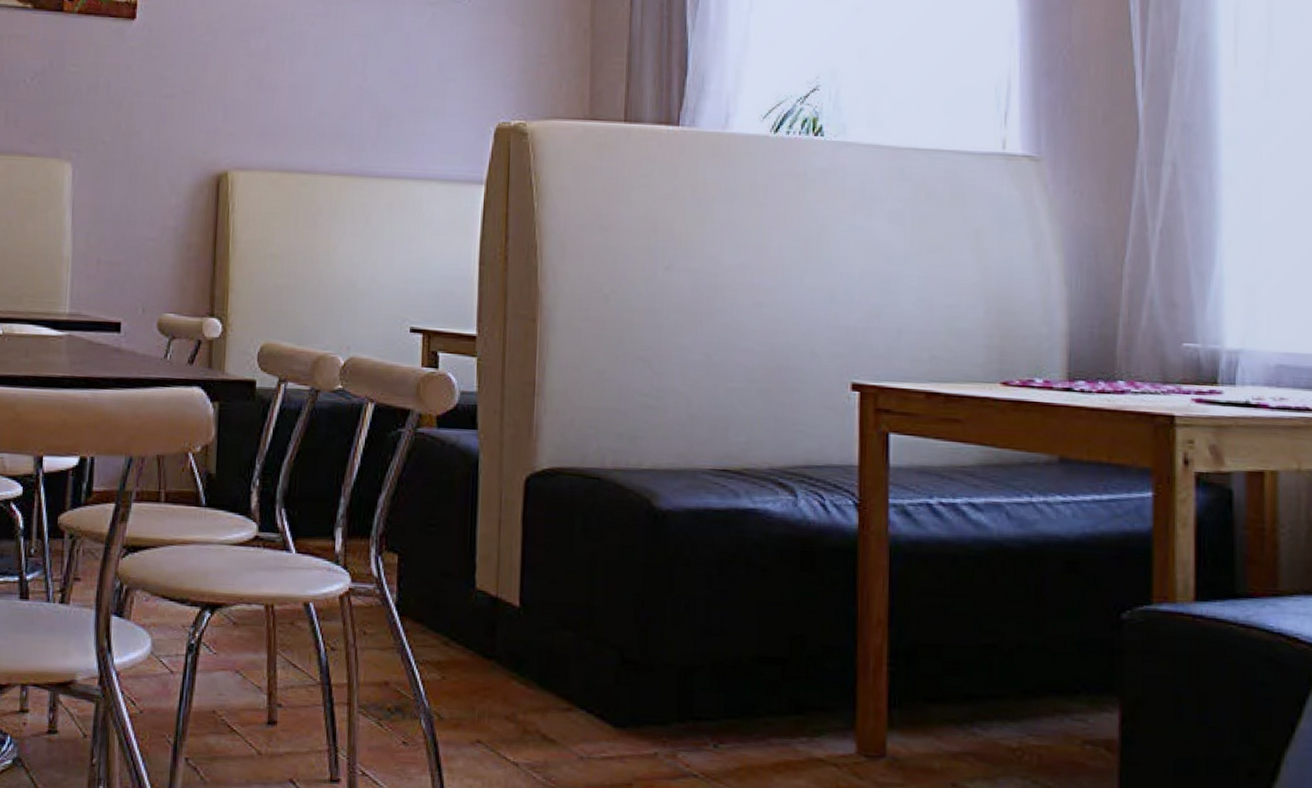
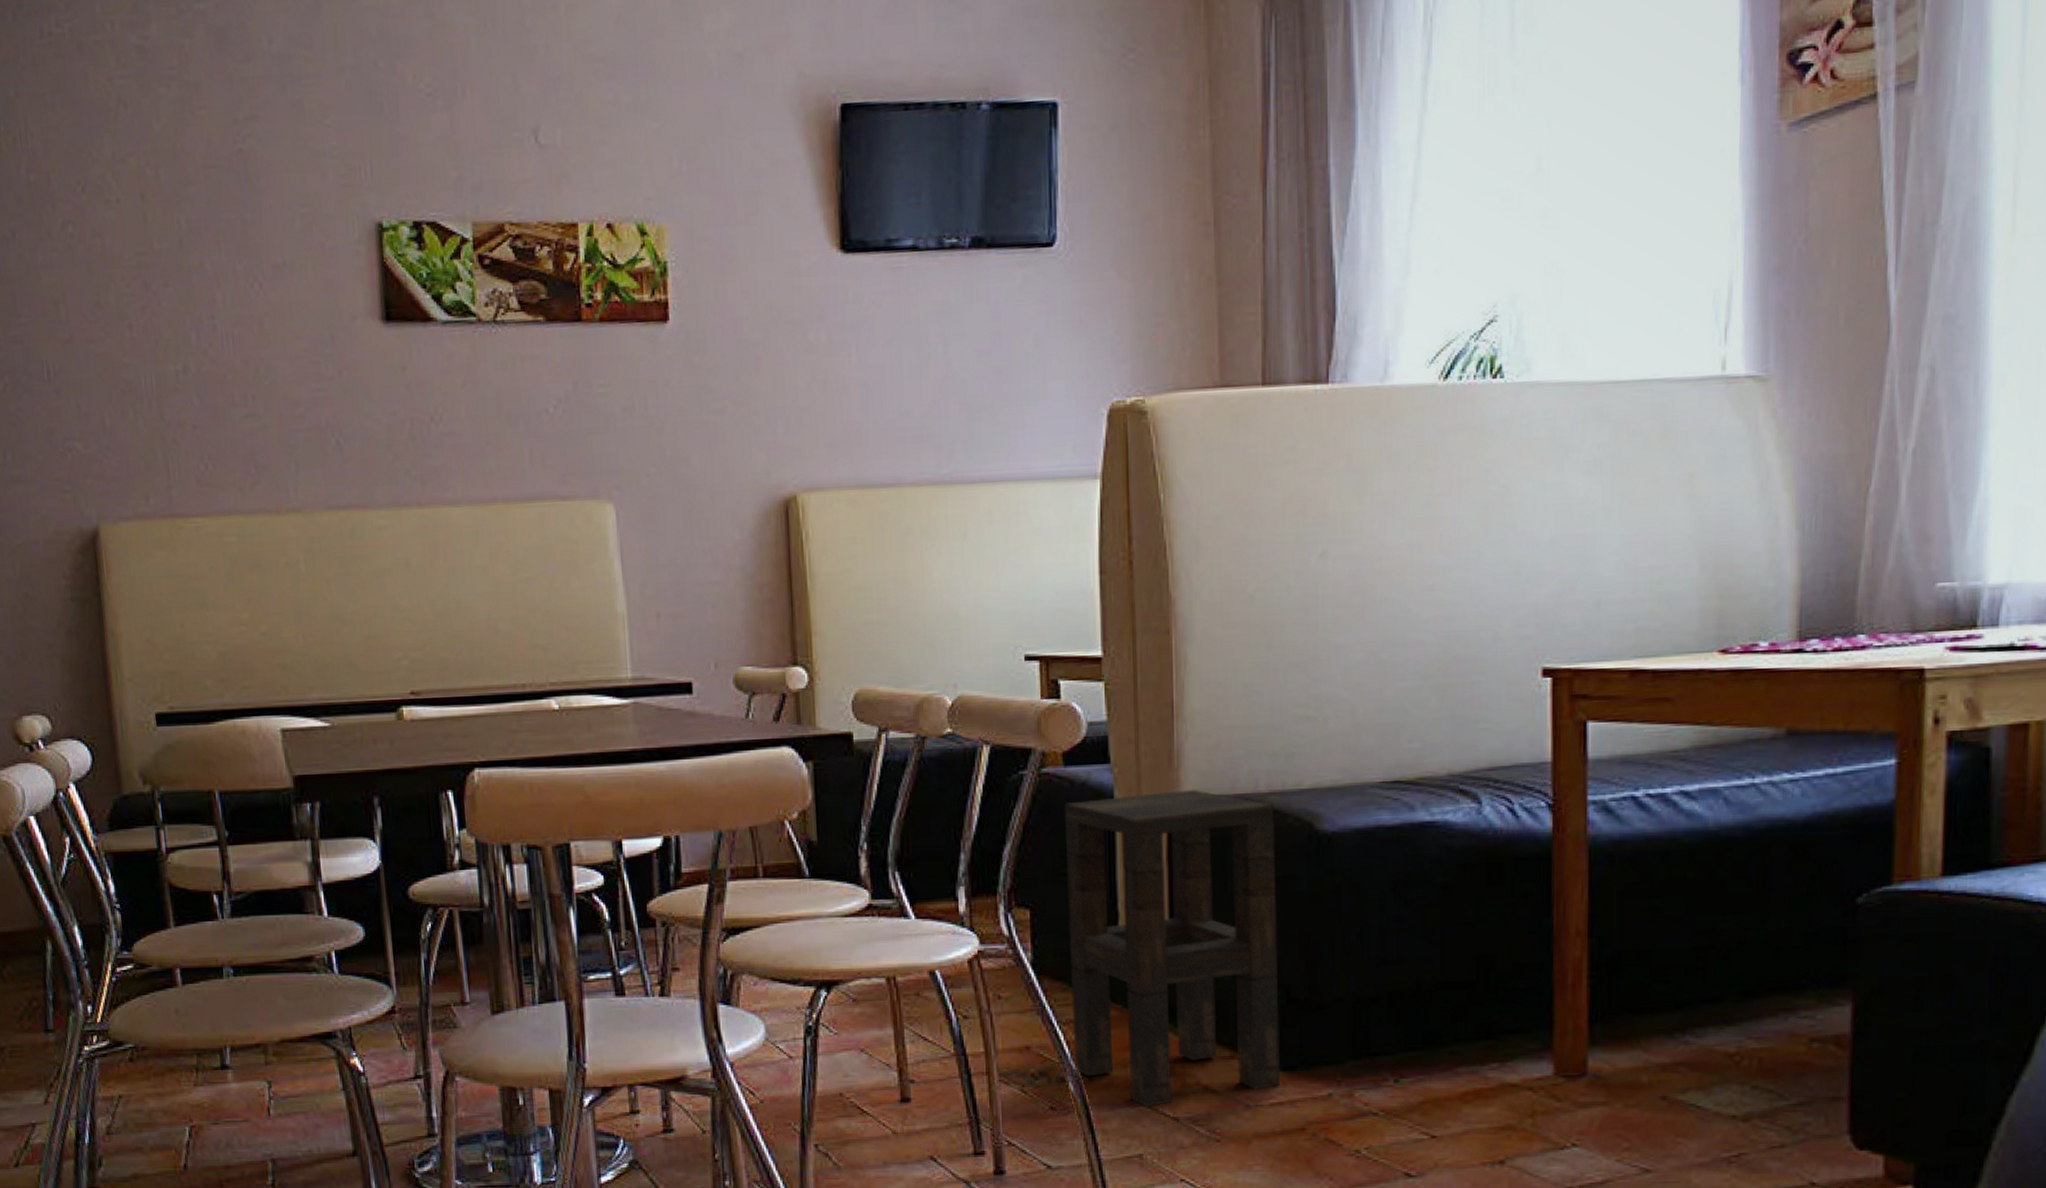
side table: none [428,459,617,750] -> present [1064,790,1281,1107]

